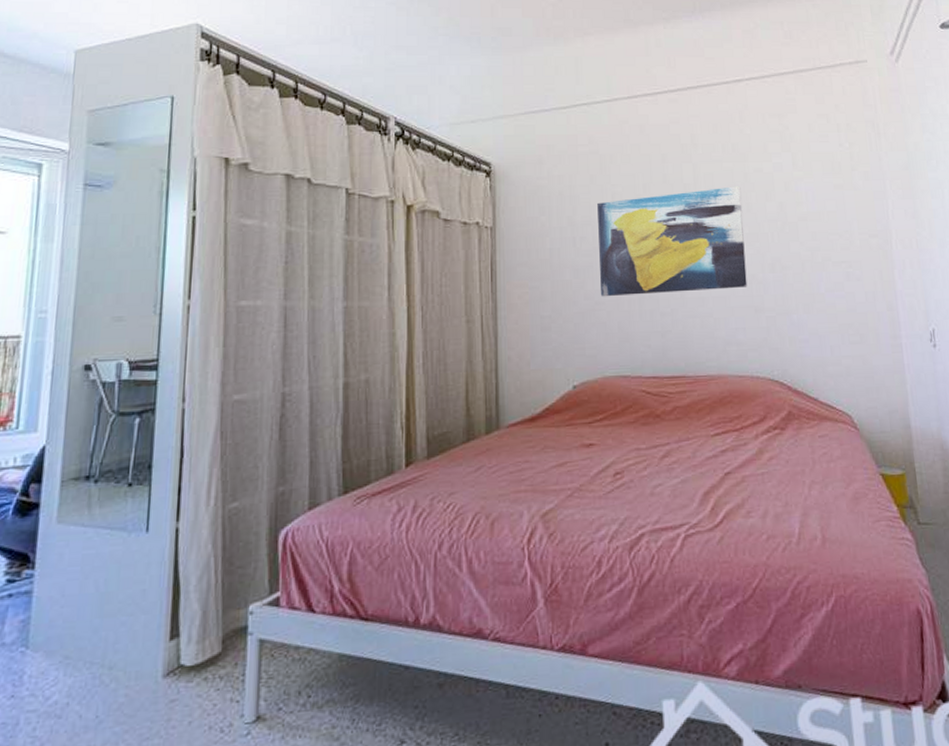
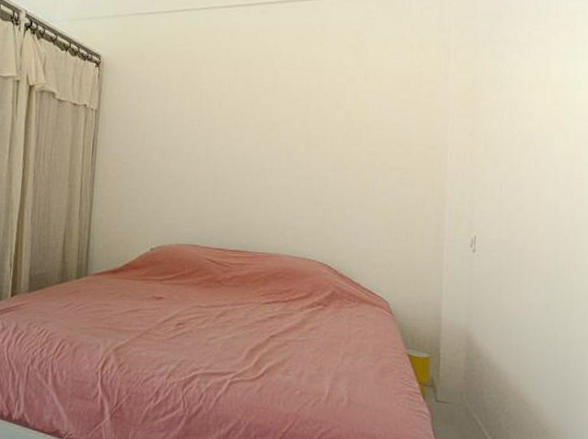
wall art: present [597,186,748,297] -> none [182,92,315,182]

